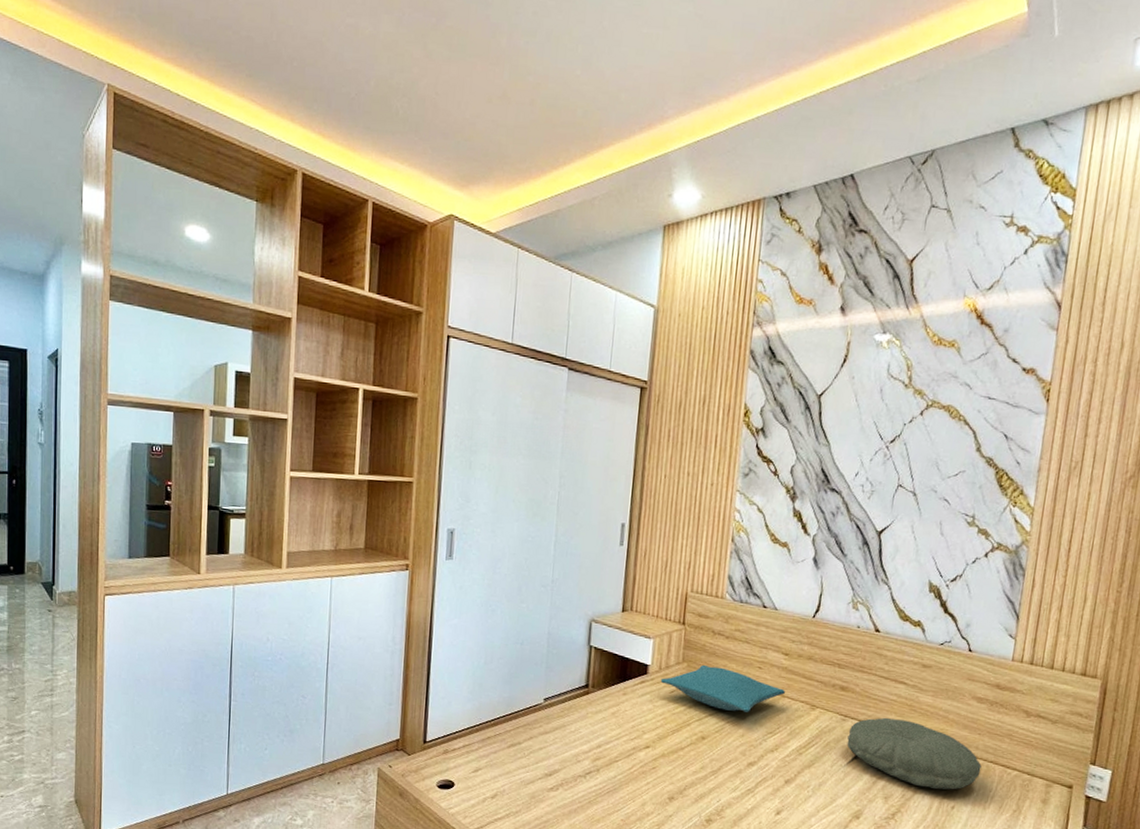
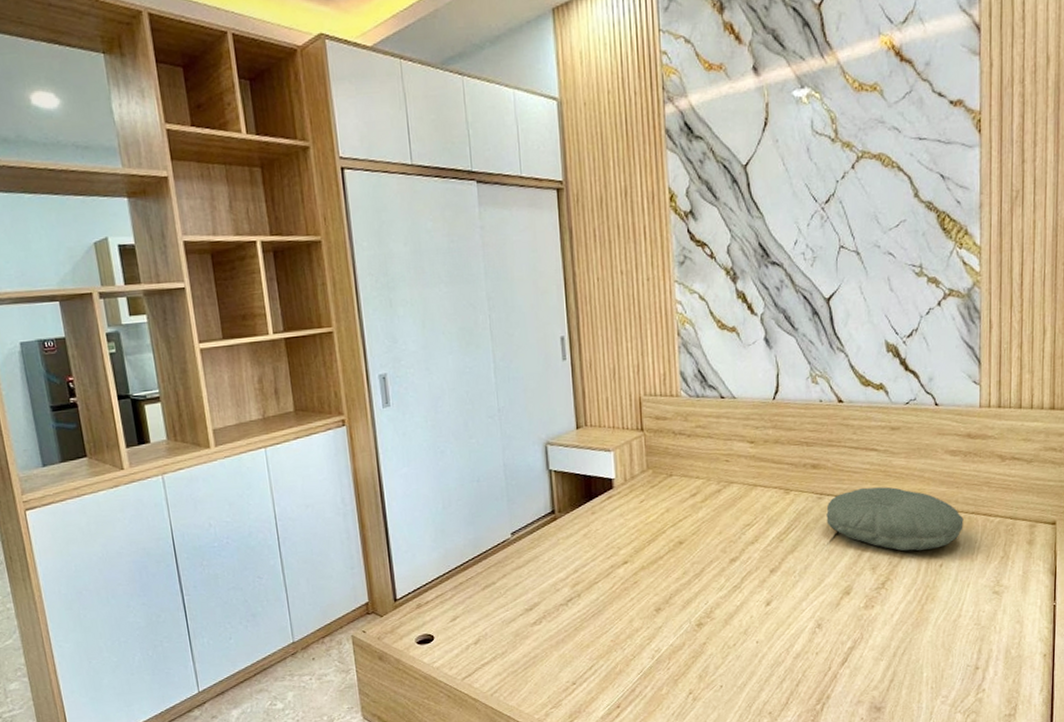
pillow: present [660,664,785,712] -> none [627,467,756,511]

